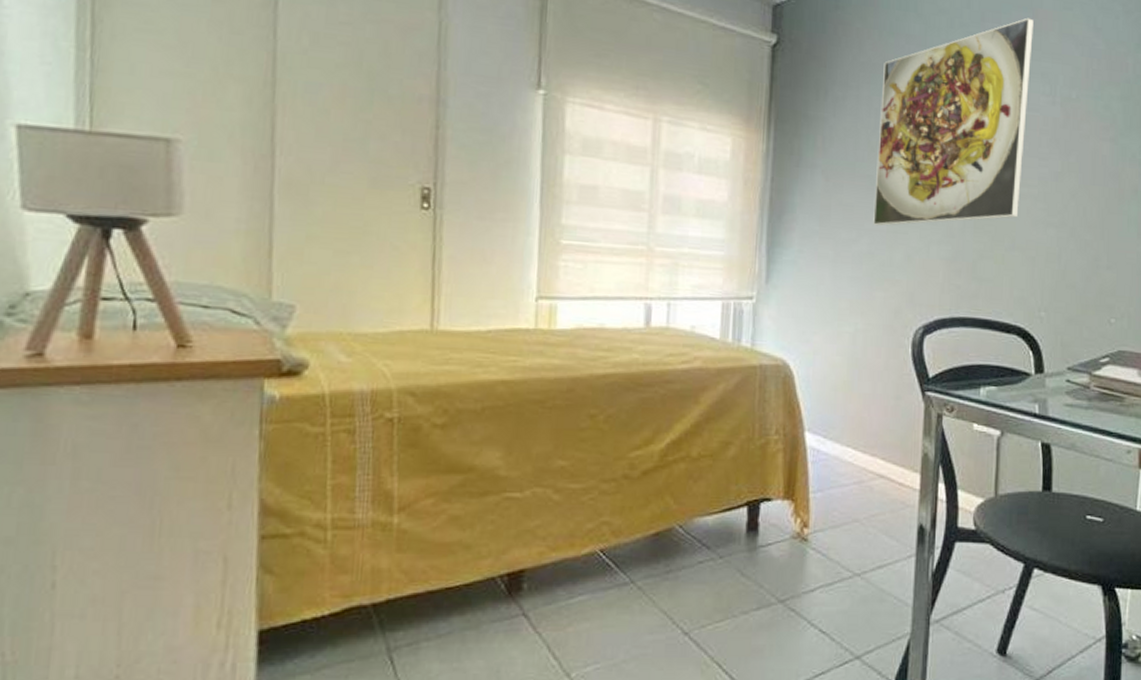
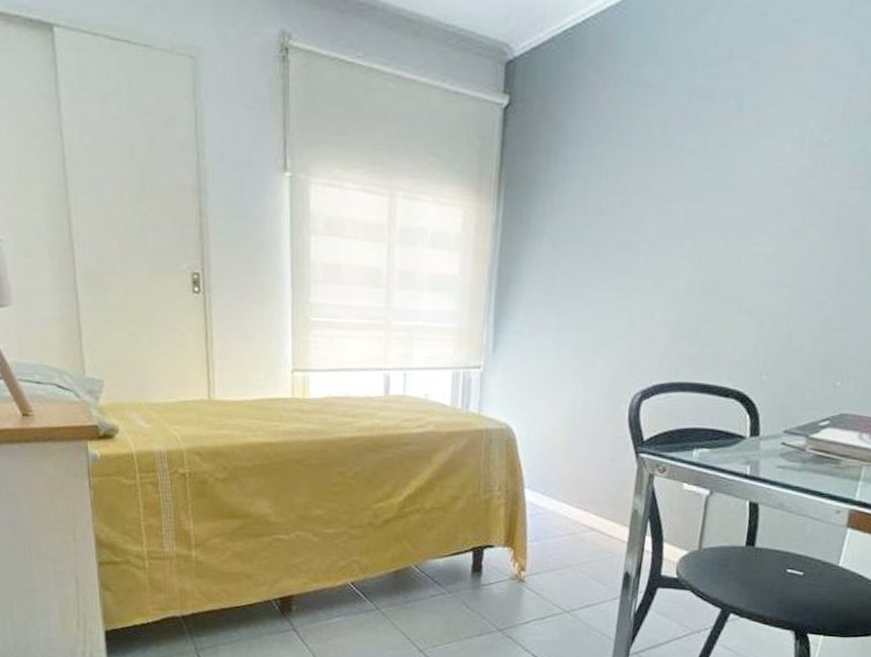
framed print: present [873,17,1034,226] -> none [597,50,789,294]

